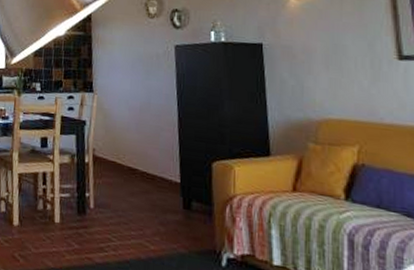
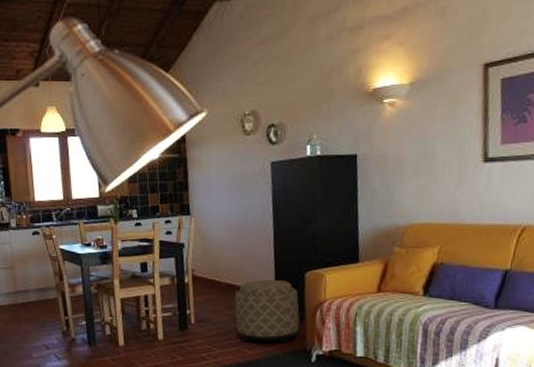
ottoman: none [137,166,207,241] -> present [235,279,300,344]

